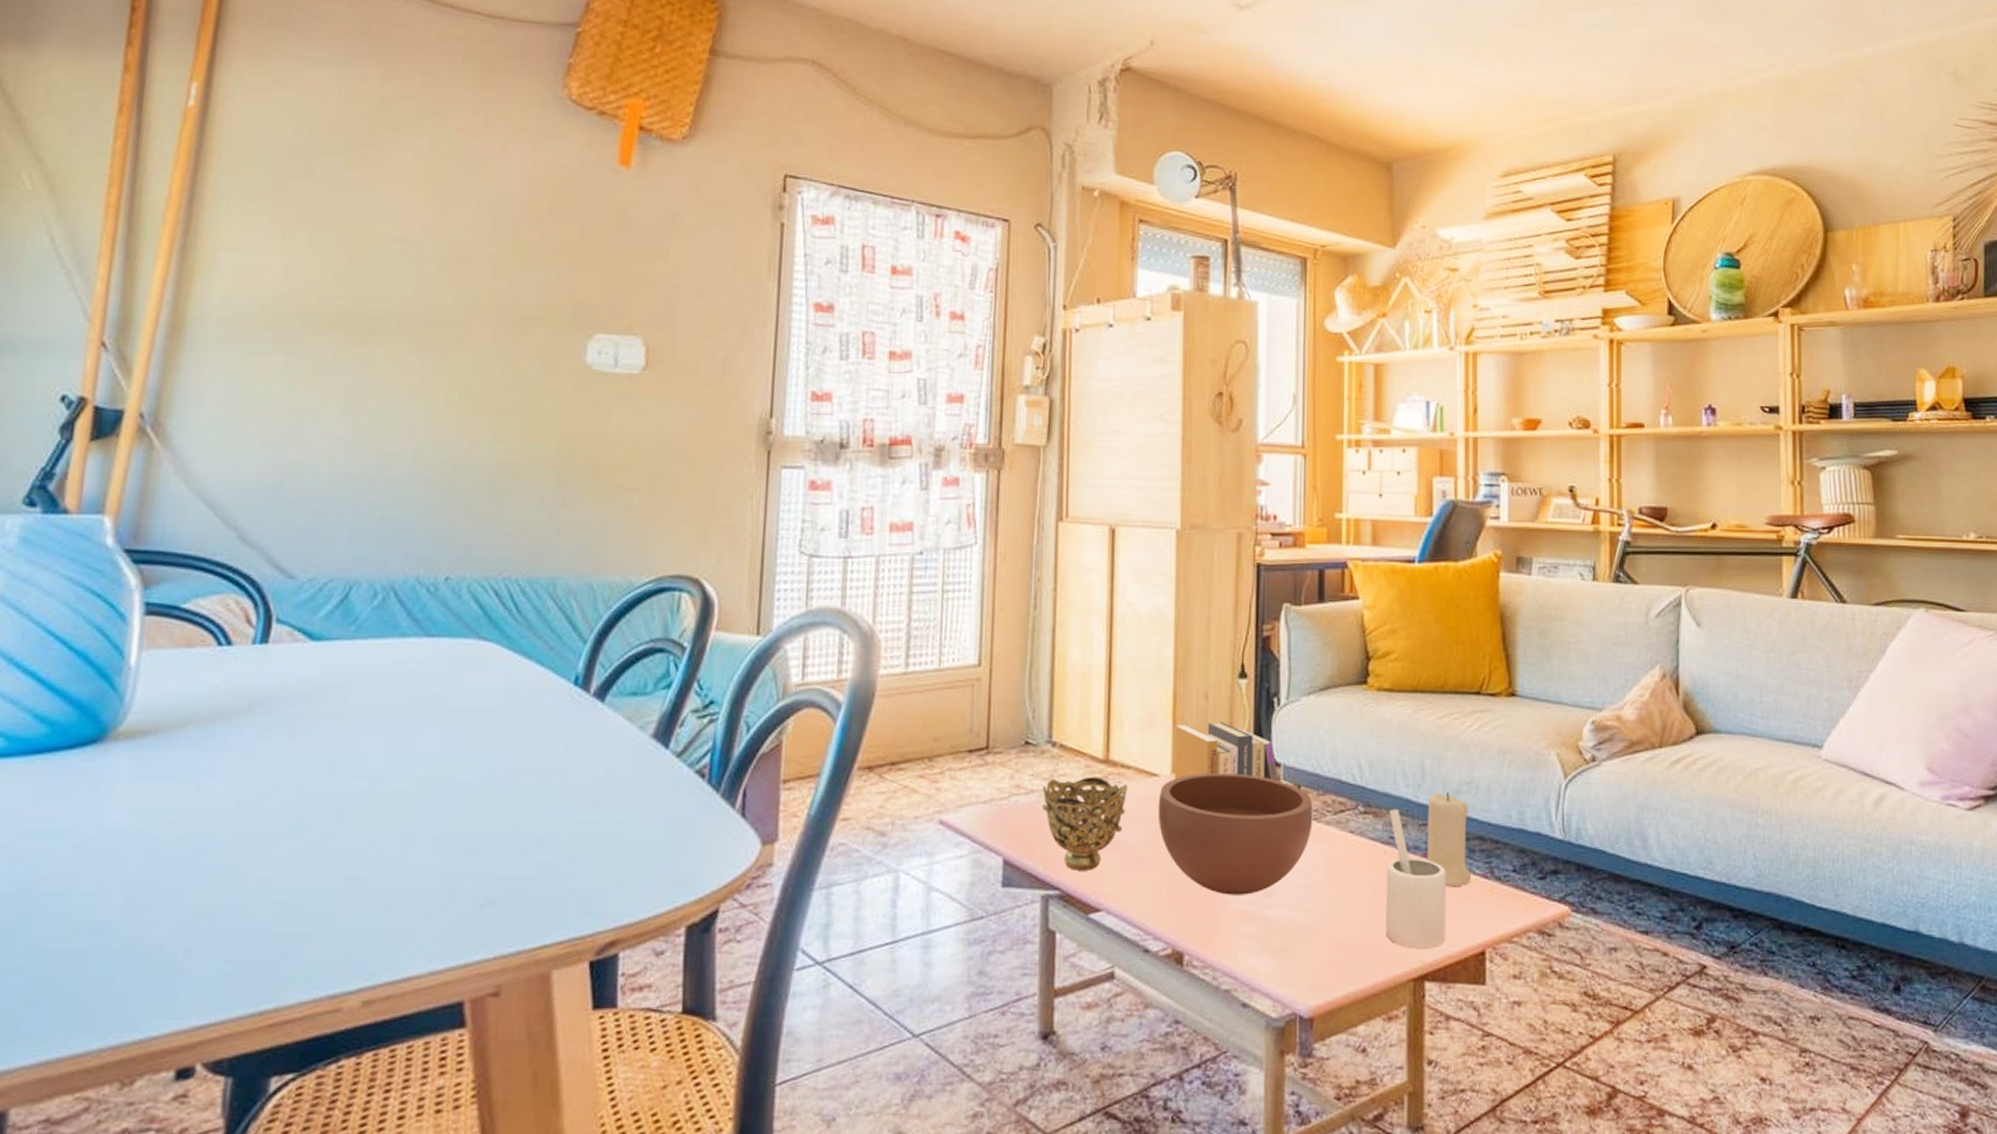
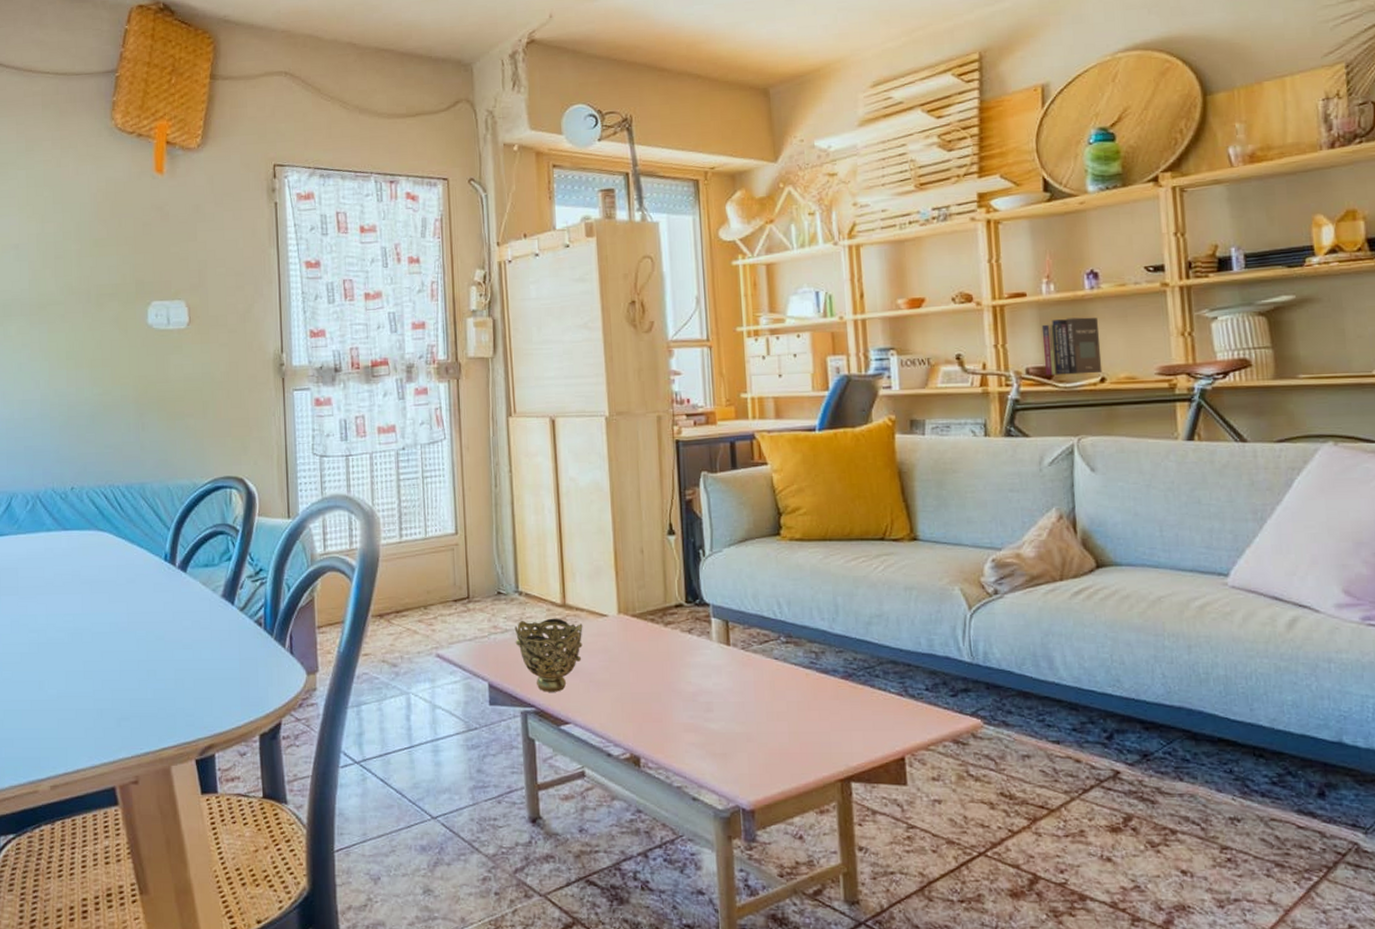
bowl: present [1157,772,1313,895] -> none [608,612,742,711]
books: present [1174,721,1278,782] -> none [618,570,708,619]
straw: present [1385,808,1446,949] -> none [807,638,867,755]
candle: present [1427,792,1472,886] -> none [843,623,888,703]
books: none [1657,455,1714,519] -> present [1041,317,1103,376]

